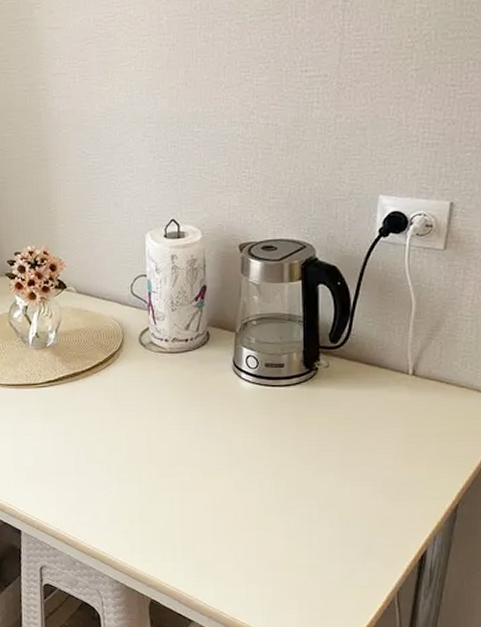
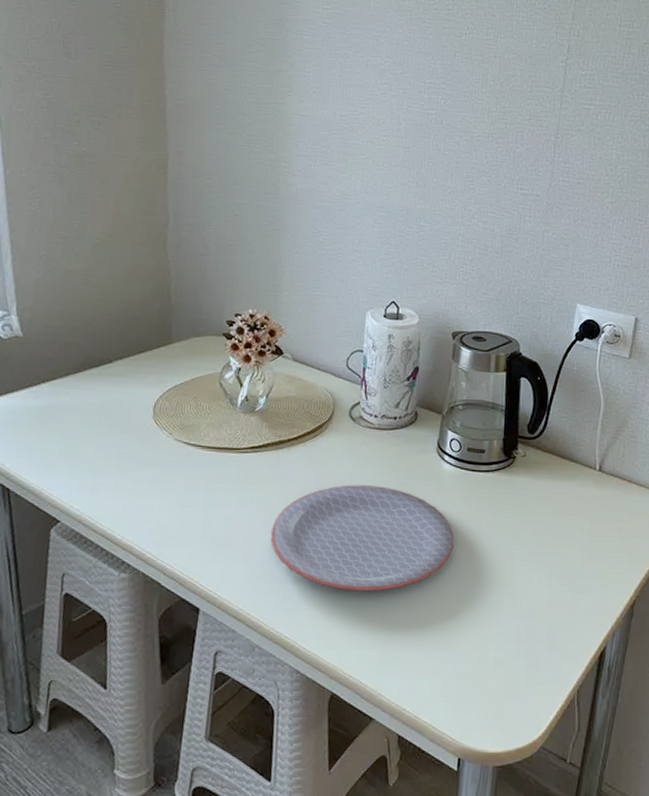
plate: none [76,408,258,508] -> present [270,485,454,591]

